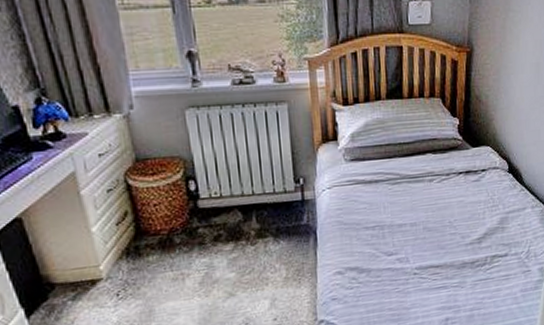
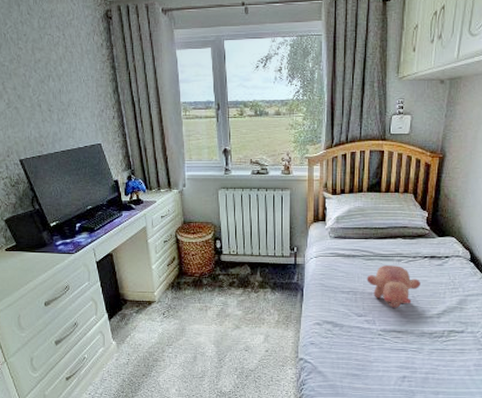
teddy bear: none [394,187,457,240] -> present [367,265,420,309]

